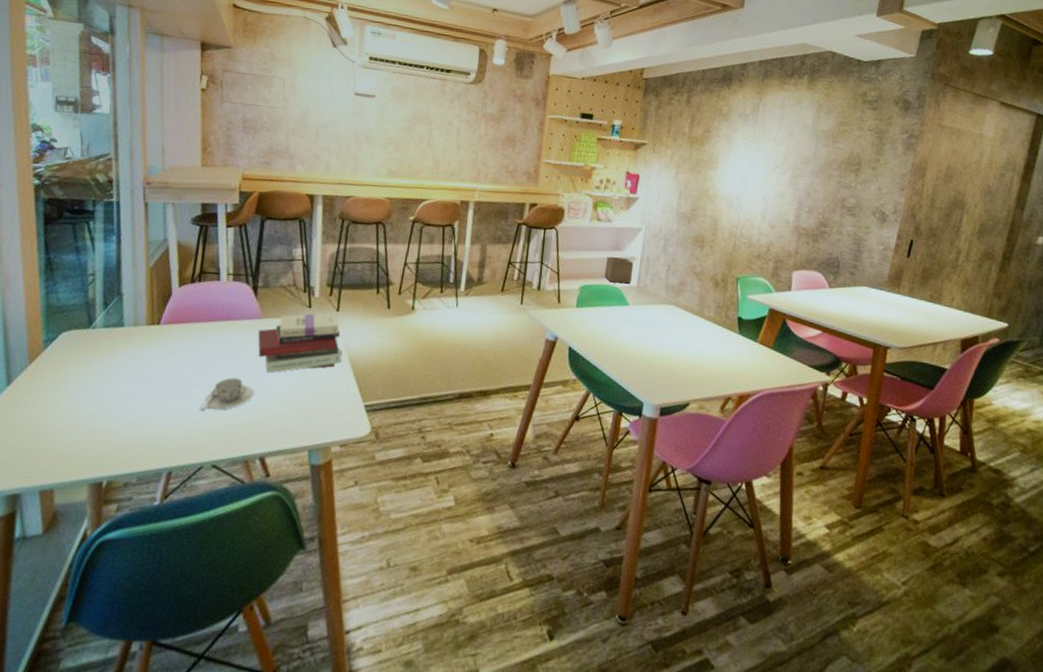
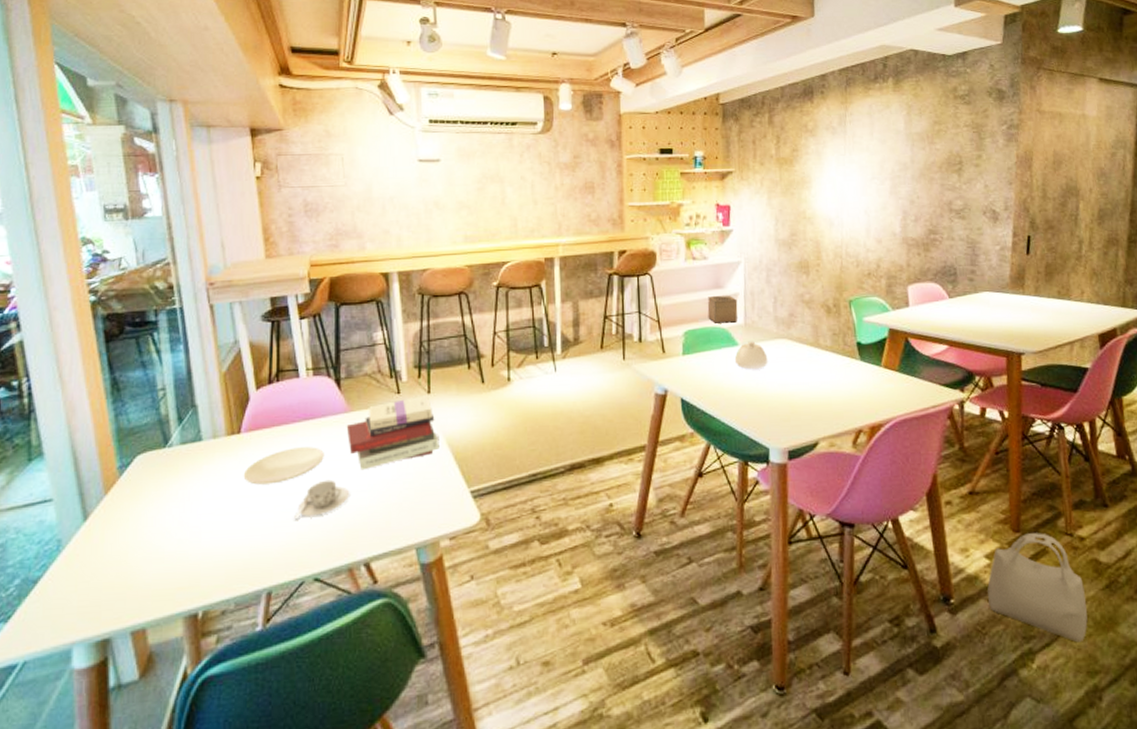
plate: none [158,344,235,375] -> present [243,447,324,485]
sugar bowl: none [623,303,654,330] -> present [734,341,768,370]
handbag: none [822,511,911,614] -> present [987,533,1088,643]

